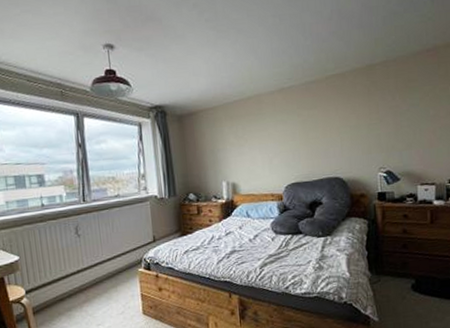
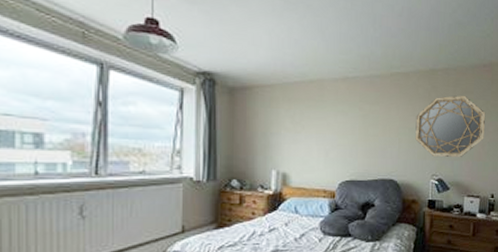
home mirror: none [356,84,435,150] -> present [415,95,486,157]

